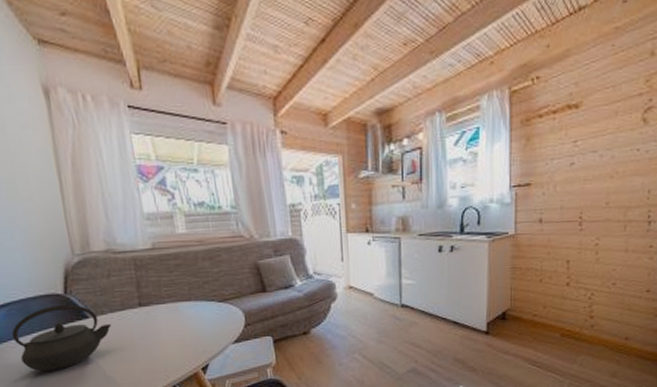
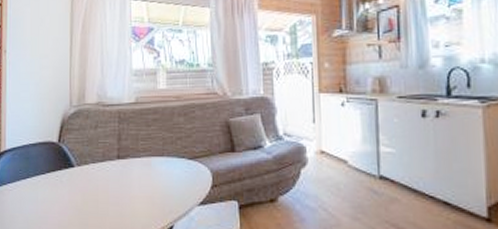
kettle: present [11,304,112,371] -> none [11,152,92,217]

